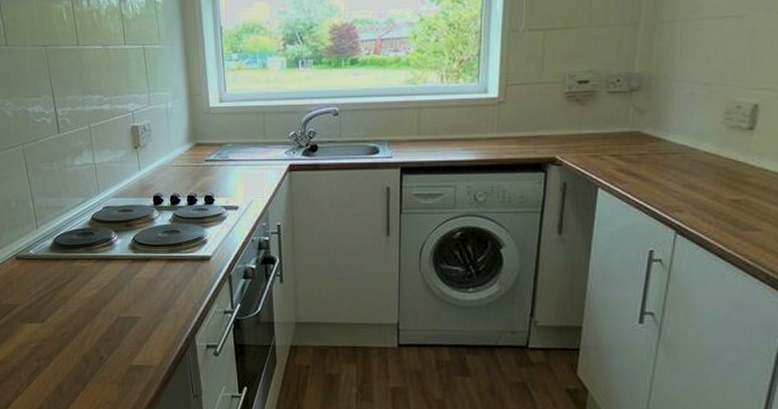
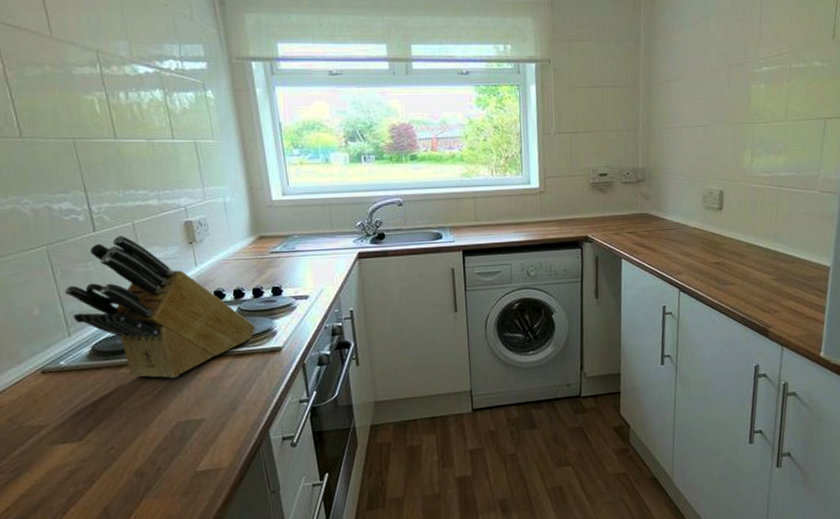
knife block: none [34,138,189,276] -> present [64,235,256,378]

